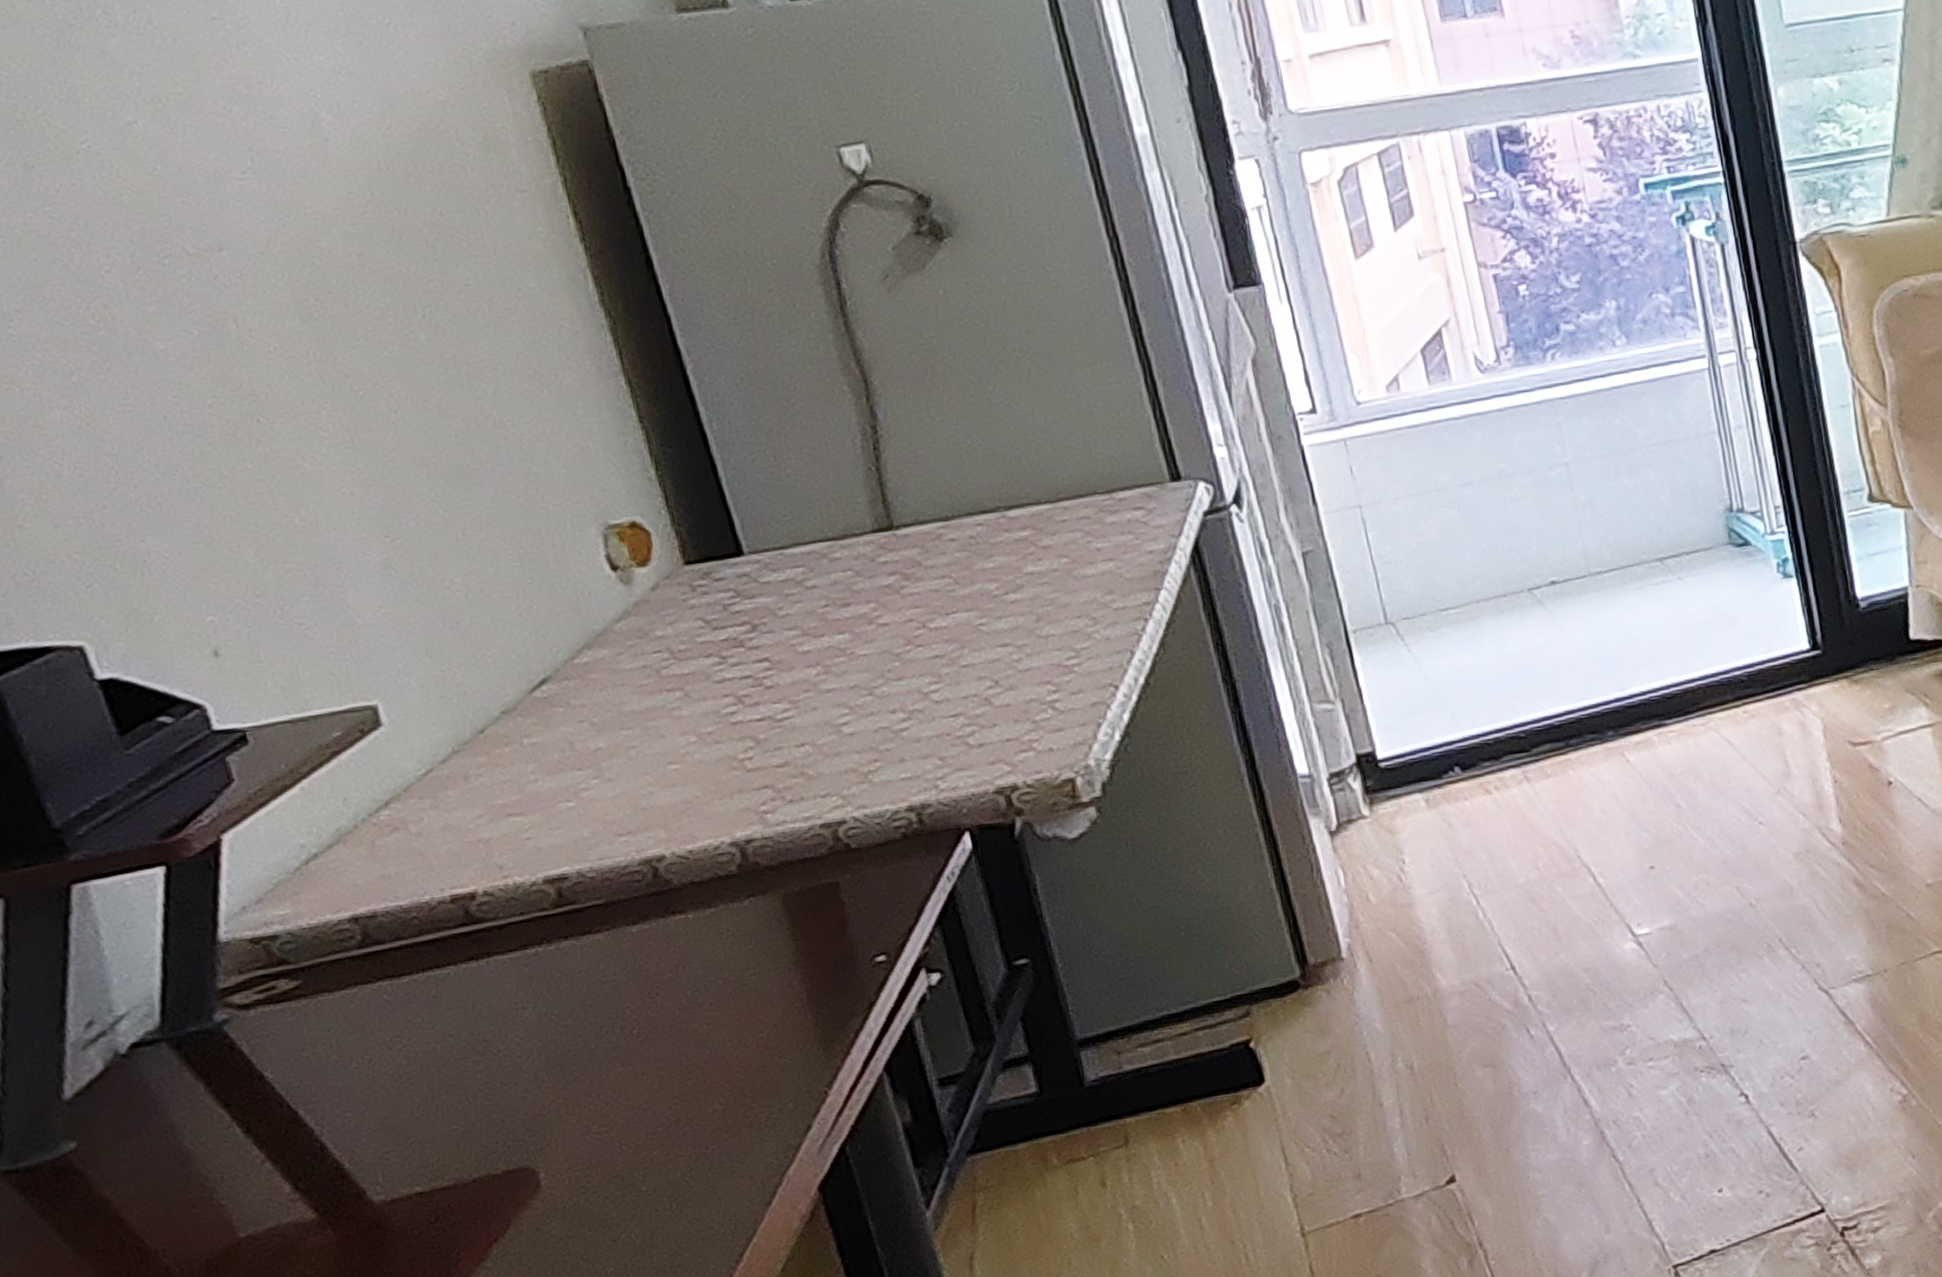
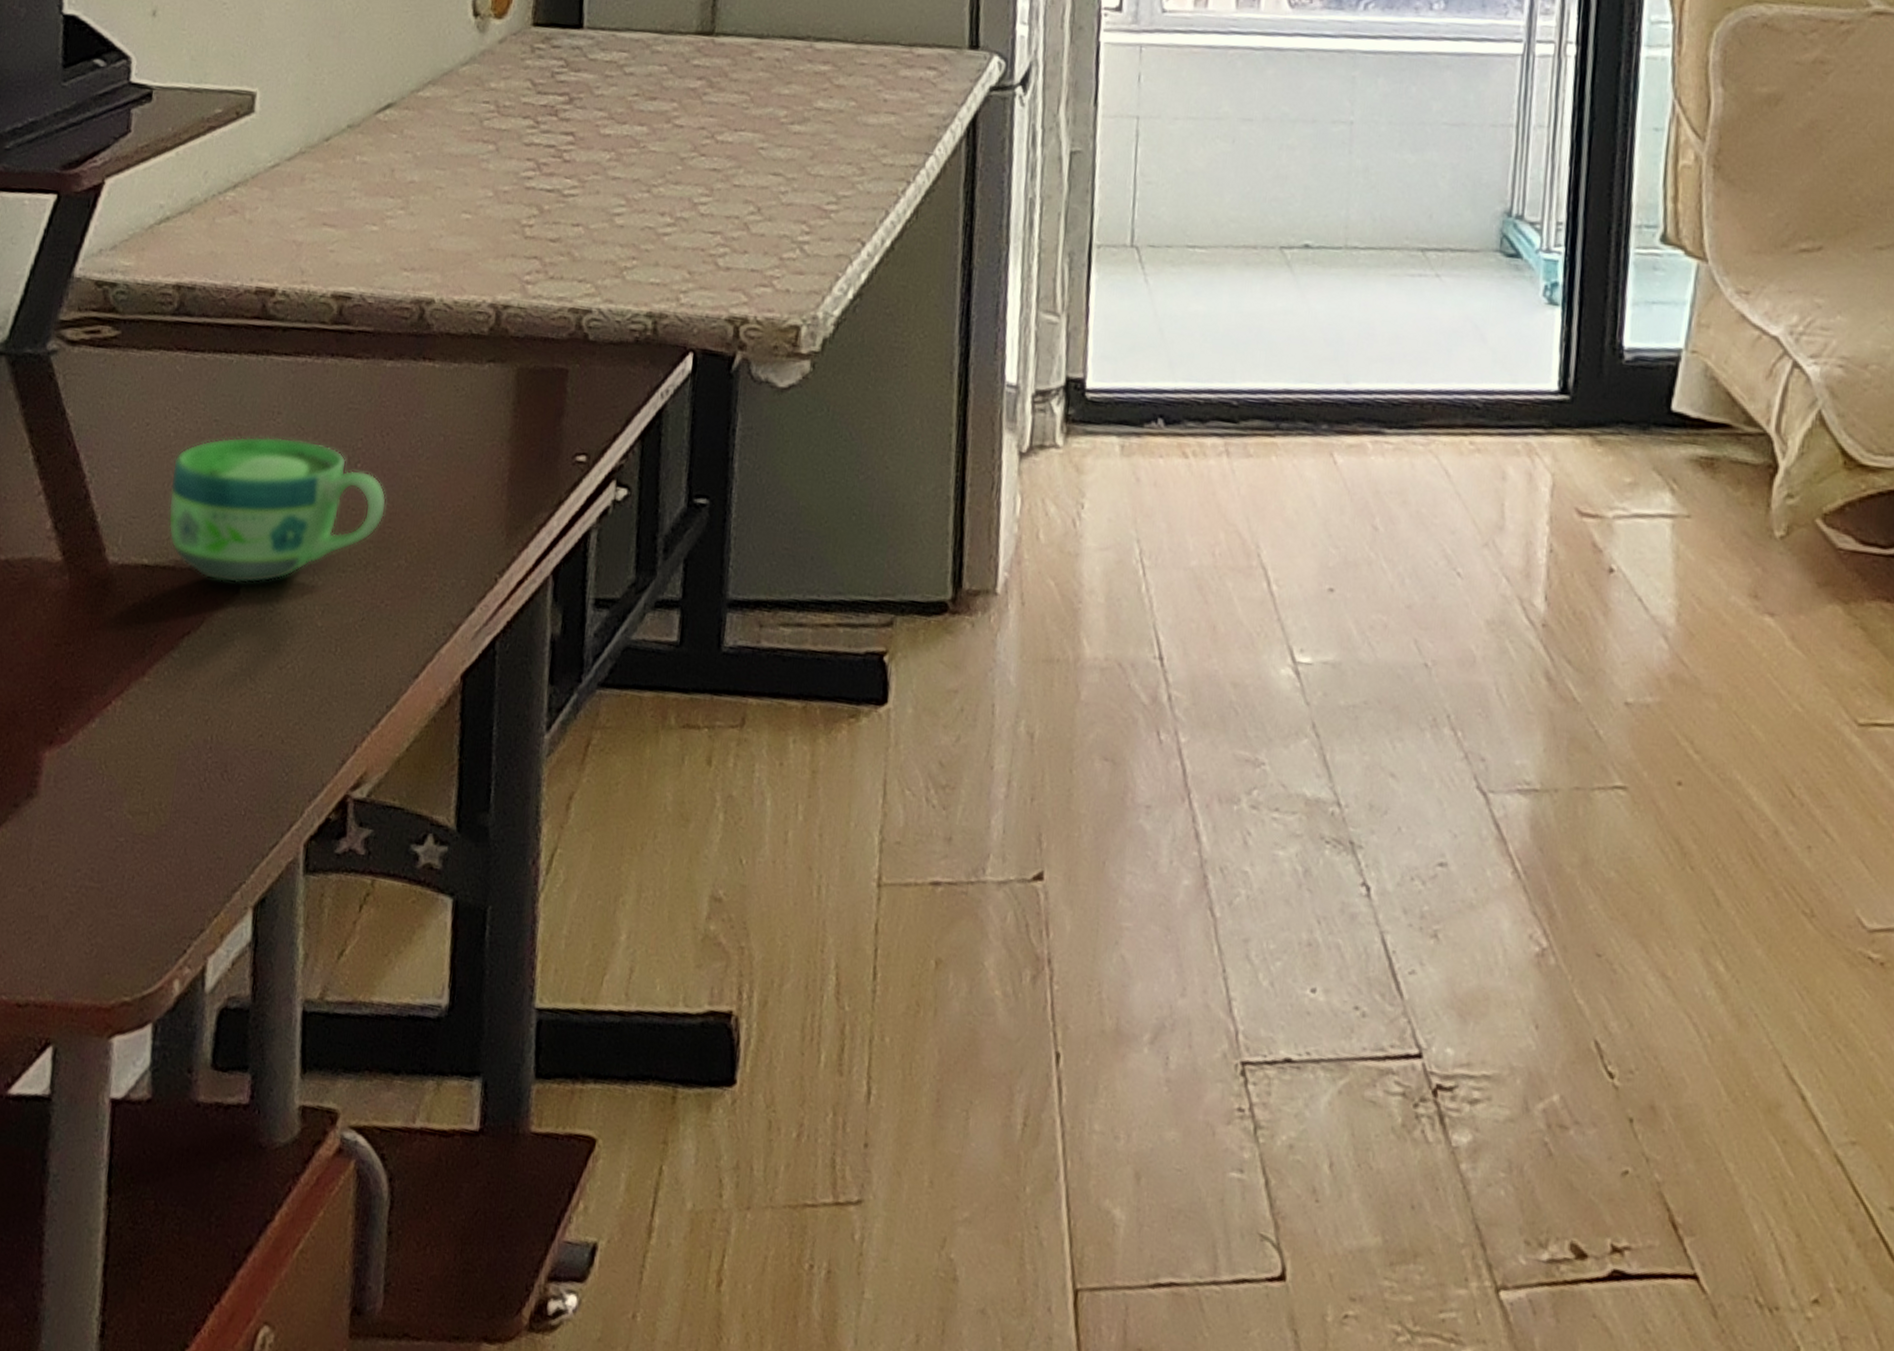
cup: none [415,1023,681,1185] -> present [168,436,387,584]

